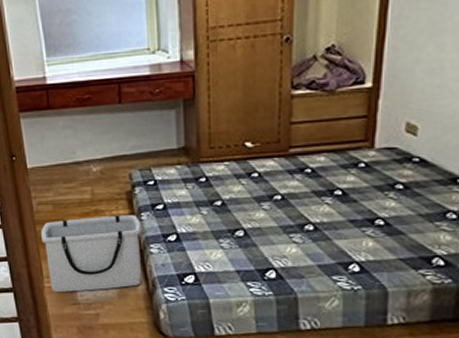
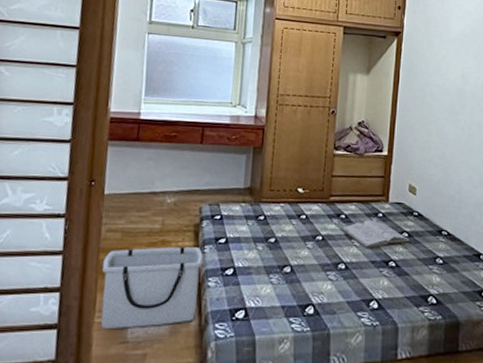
book: none [306,172,409,207] -> present [341,219,412,249]

